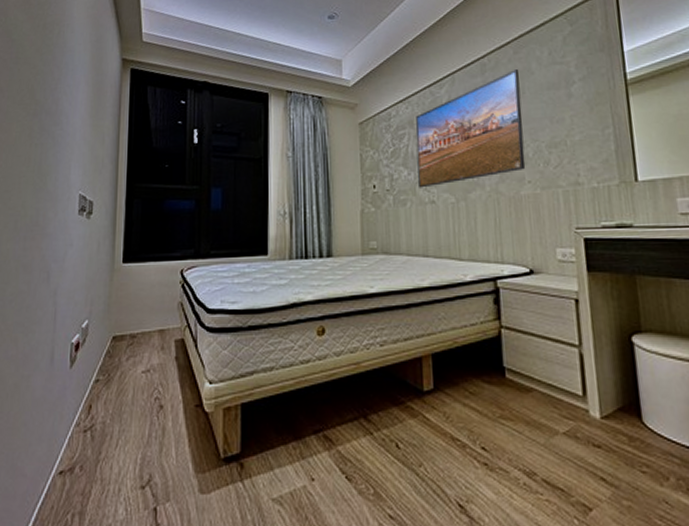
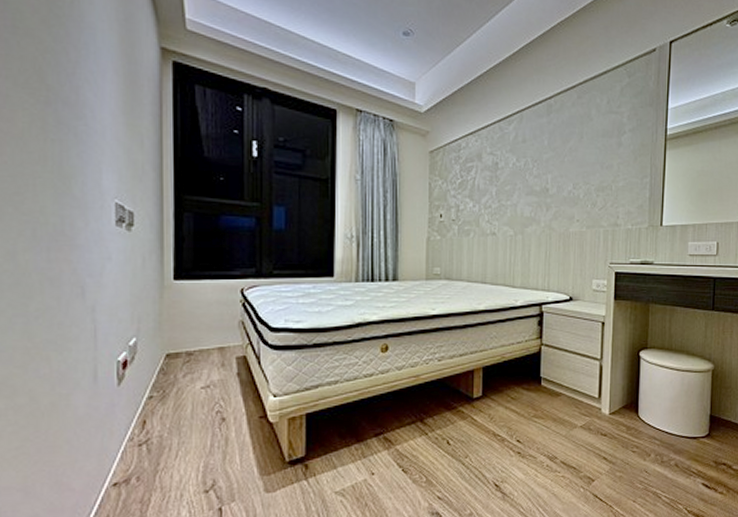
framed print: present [415,70,526,188] -> none [482,114,581,220]

